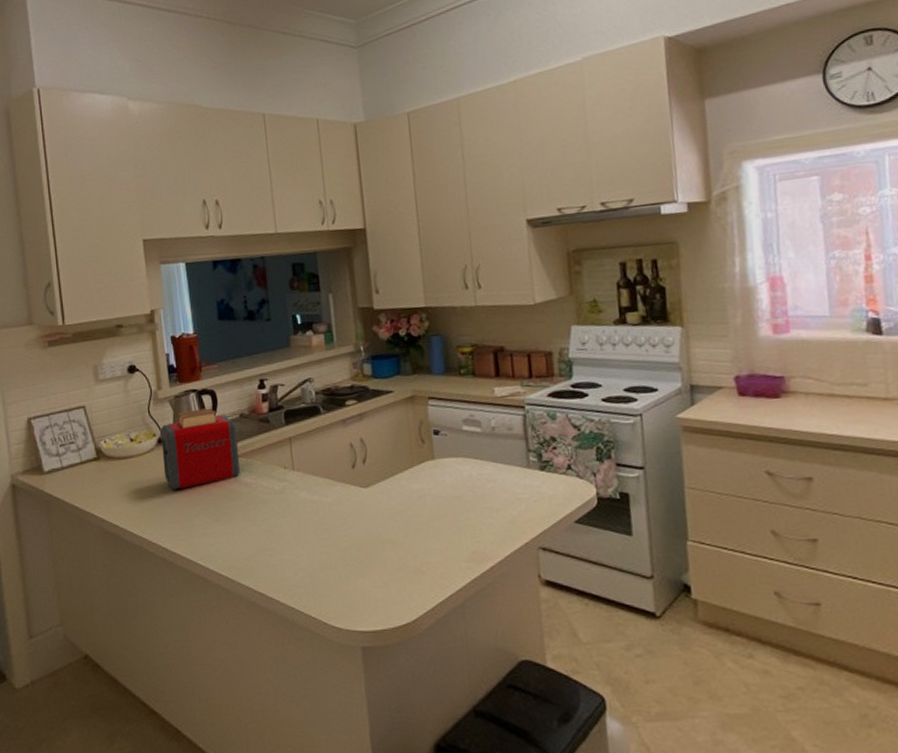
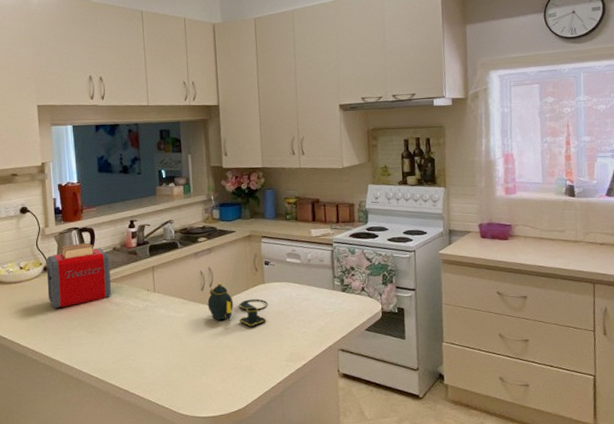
teapot: none [360,458,440,516] -> present [207,282,268,327]

